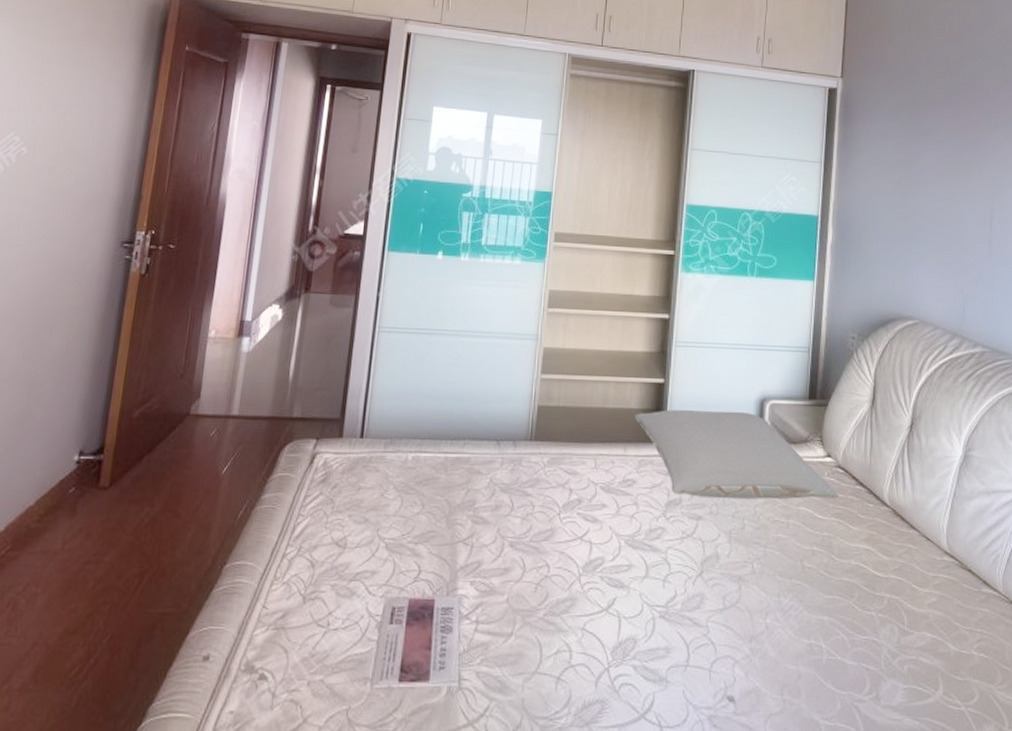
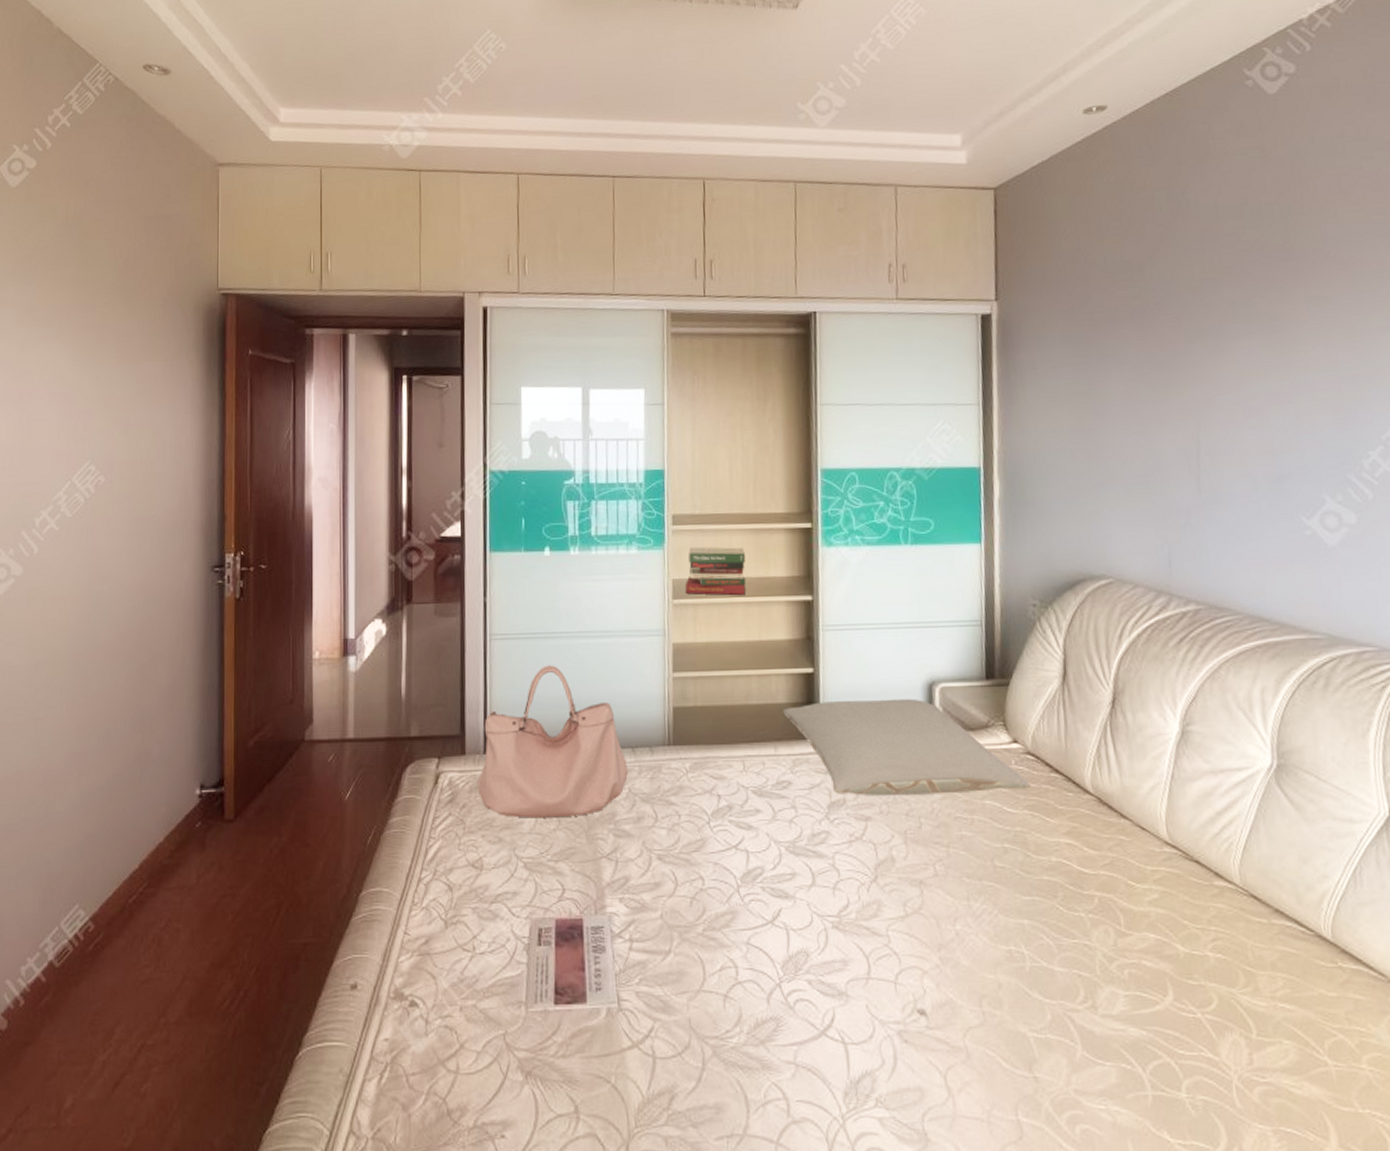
handbag: none [350,359,492,503] -> present [478,665,628,818]
books: none [560,263,615,310] -> present [686,547,746,596]

